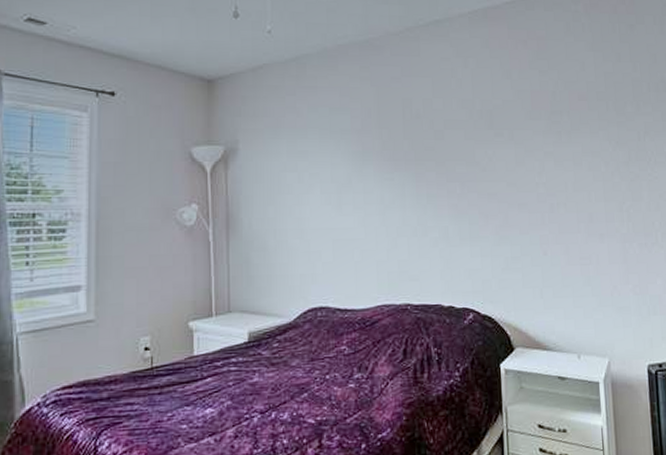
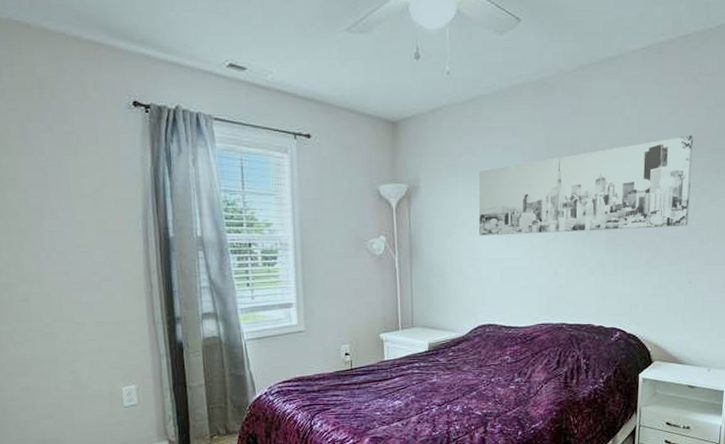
wall art: none [305,97,535,203] -> present [479,135,693,236]

